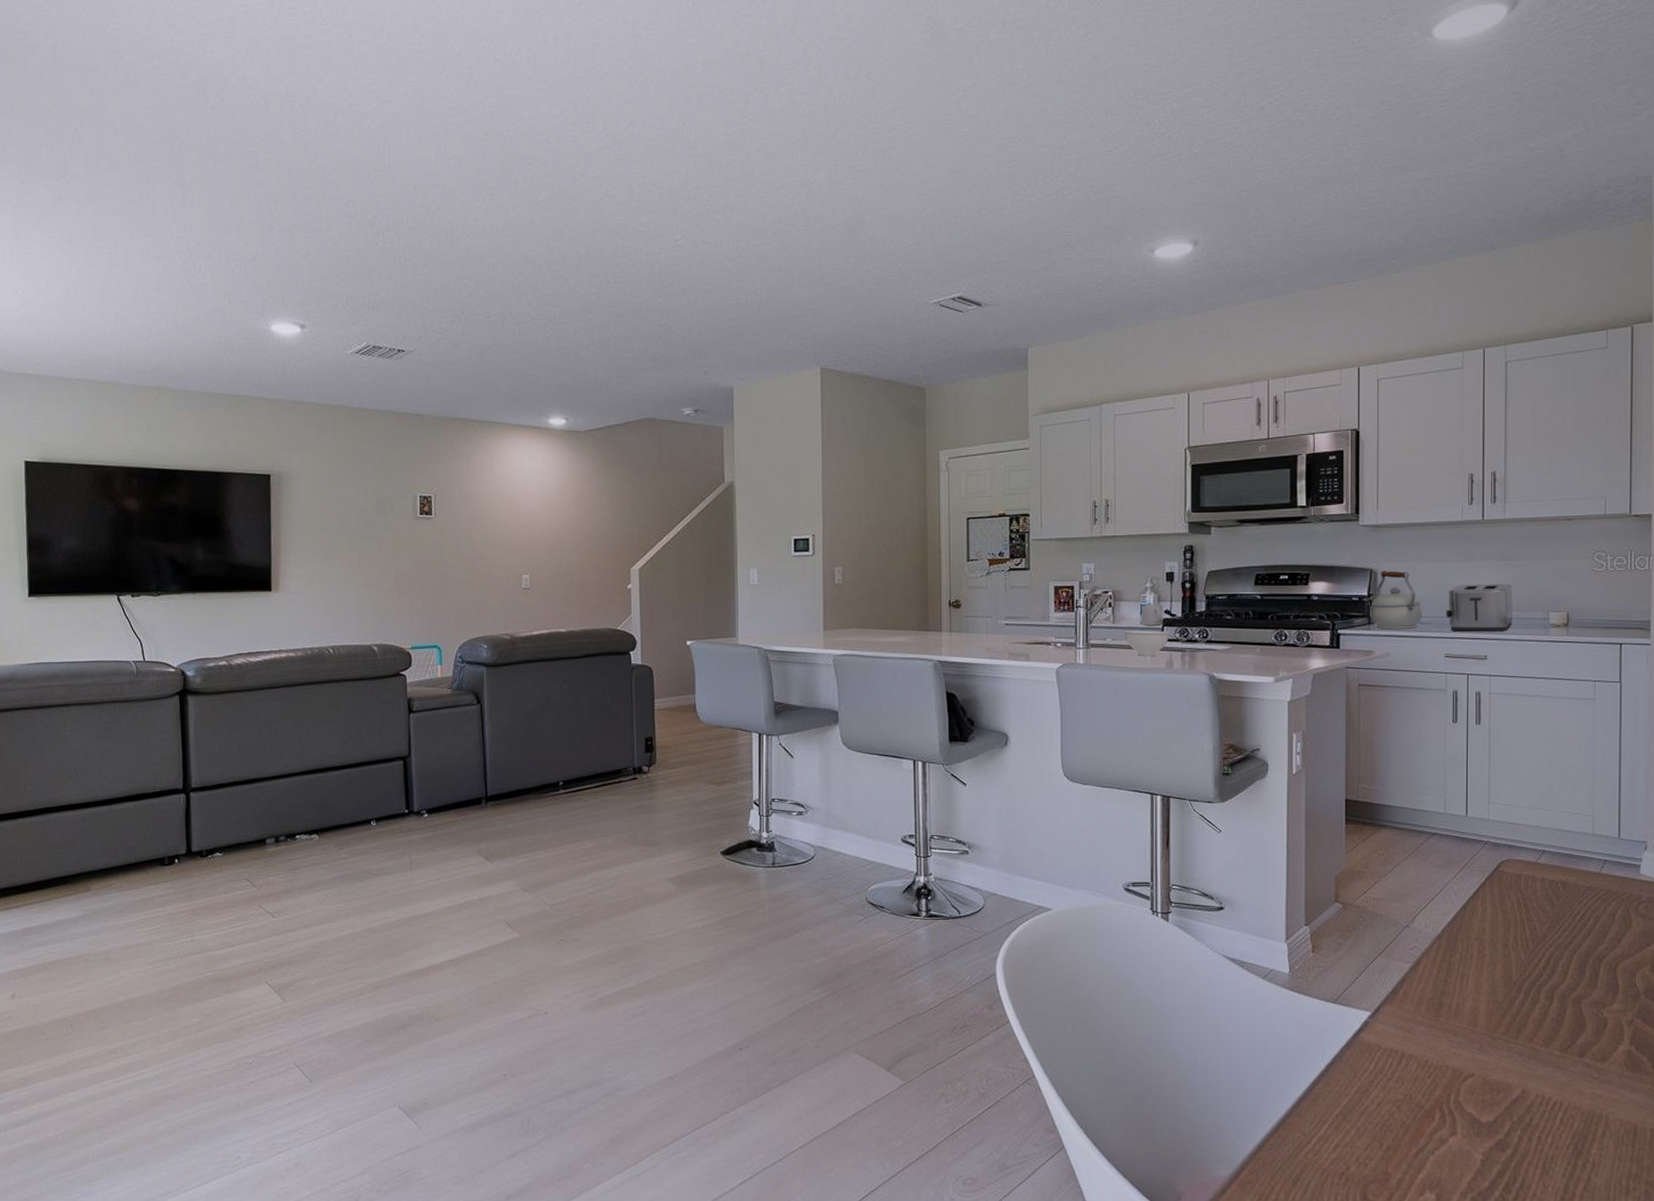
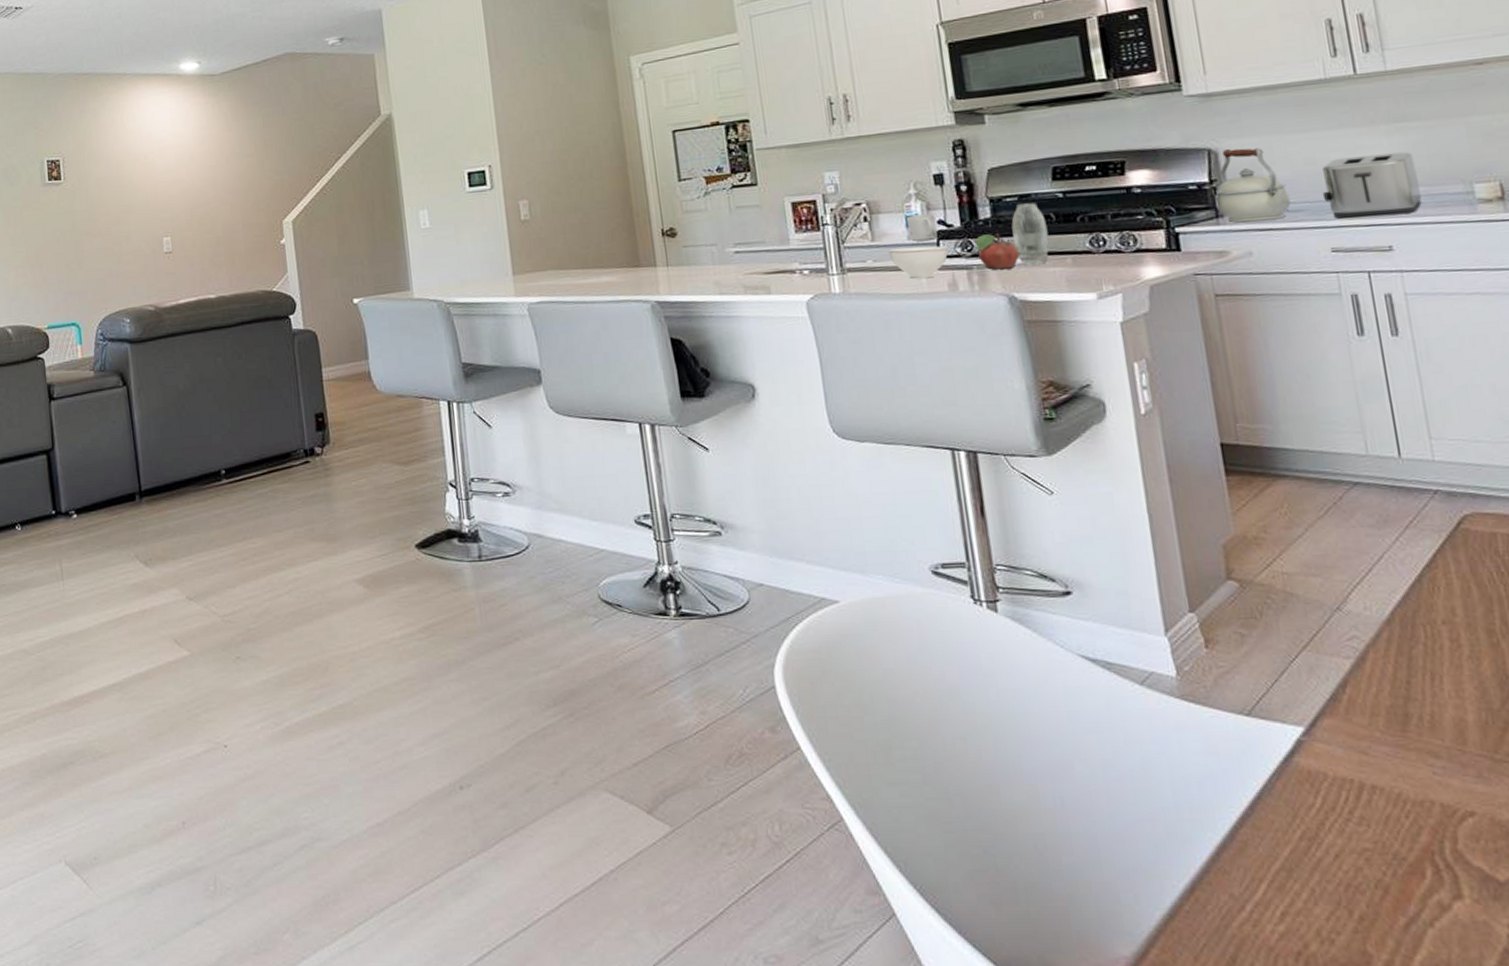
fruit: none [1191,623,1222,655] -> present [976,232,1020,272]
vase: none [1220,601,1246,652] -> present [1011,201,1049,266]

